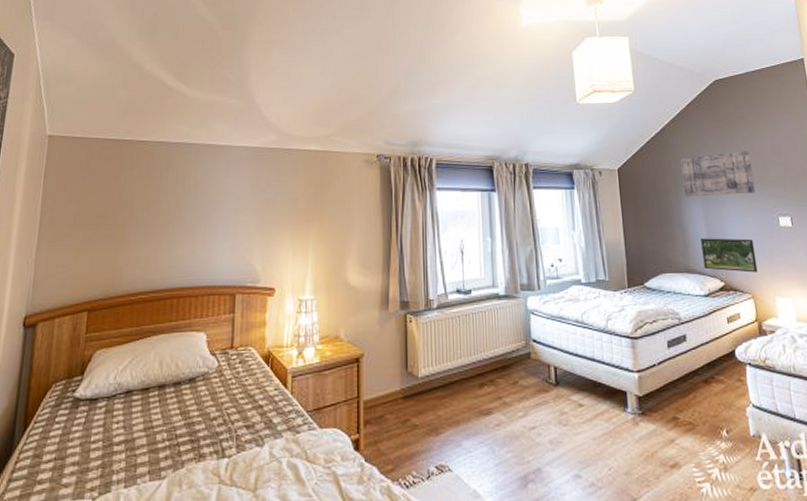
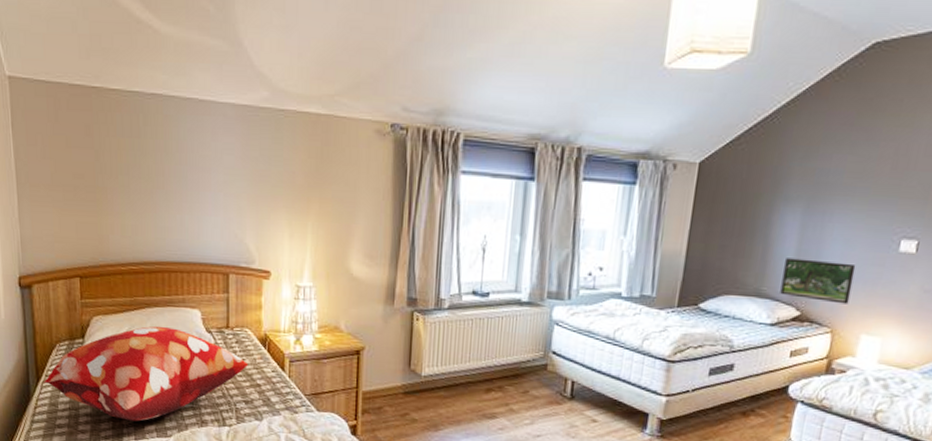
decorative pillow: none [30,353,250,465] -> present [43,326,248,422]
wall art: present [680,151,756,197] -> none [781,148,892,207]

